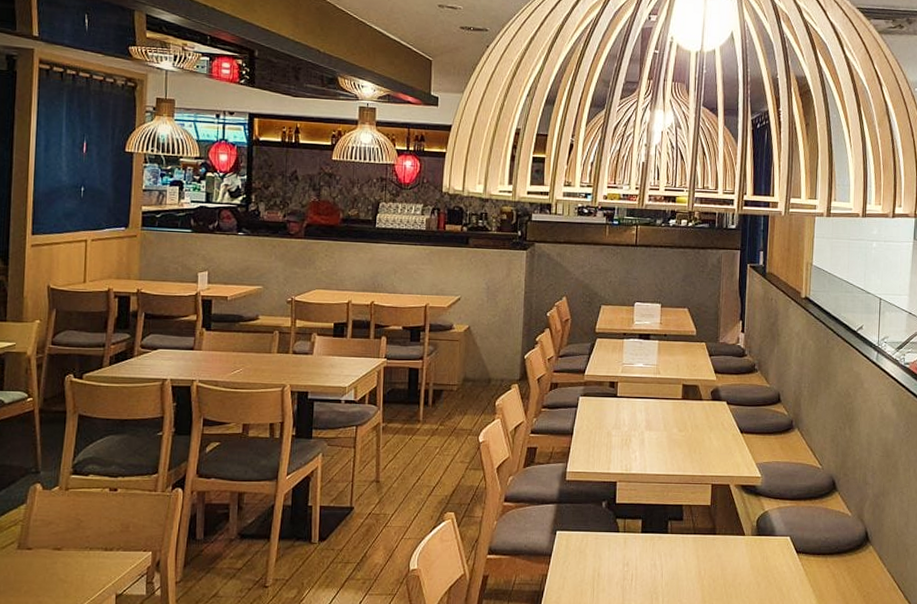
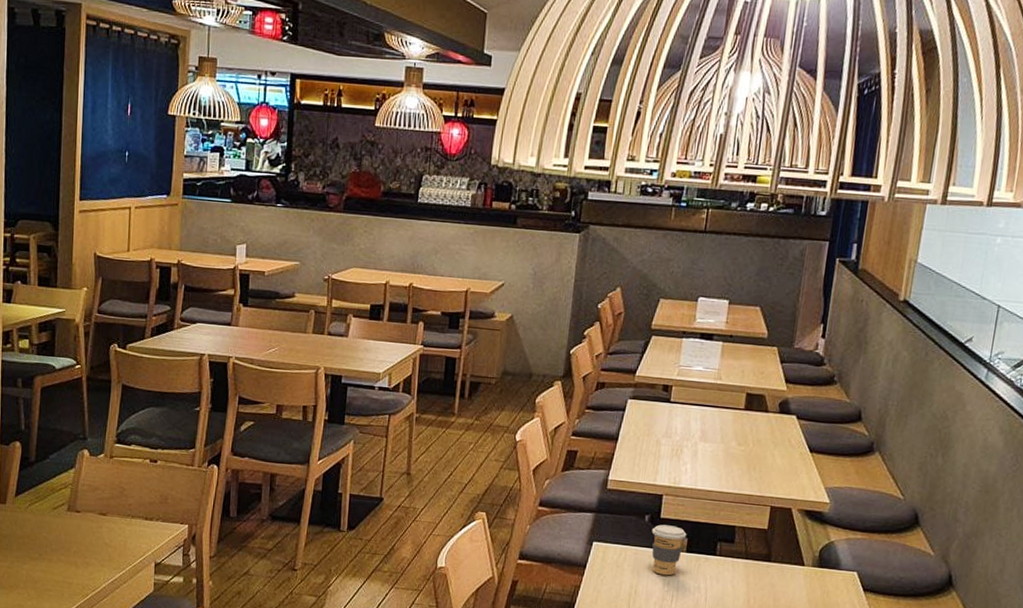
coffee cup: none [609,509,641,557] -> present [651,524,687,576]

